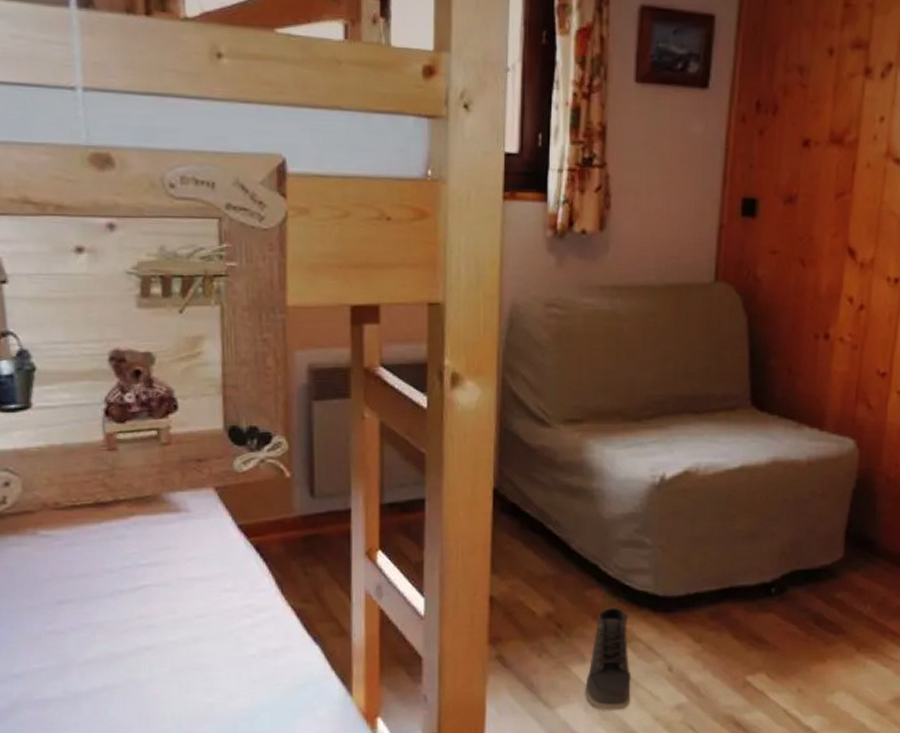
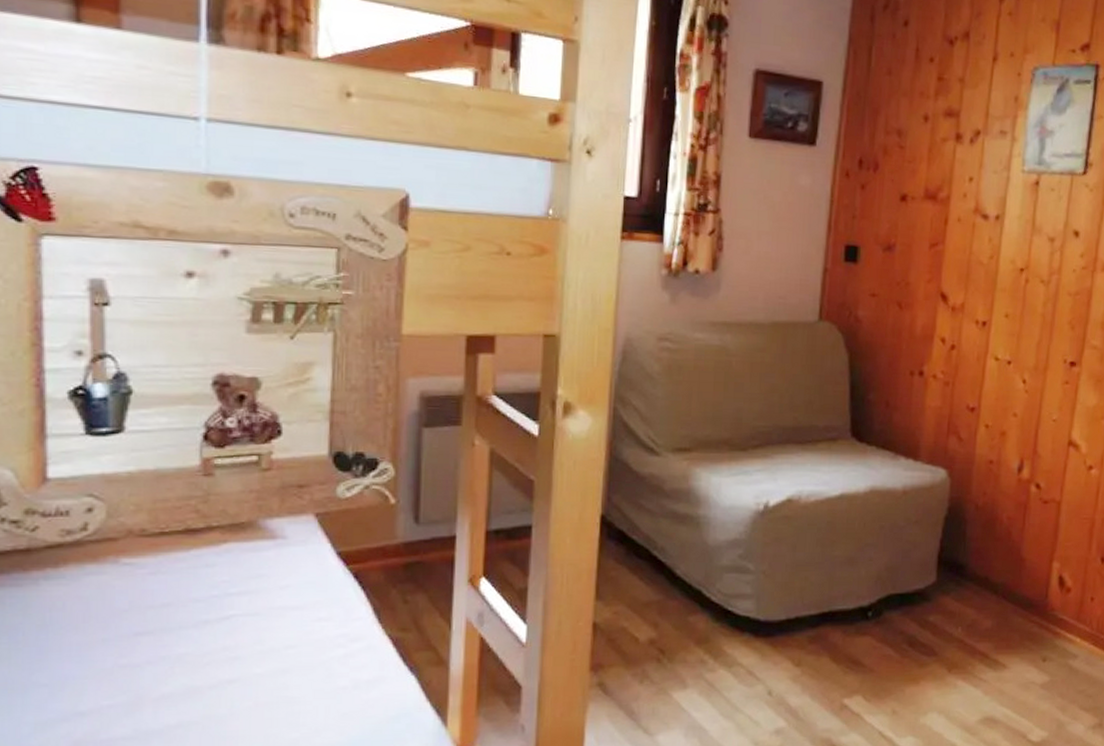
sneaker: present [585,607,631,711] -> none [685,632,732,737]

